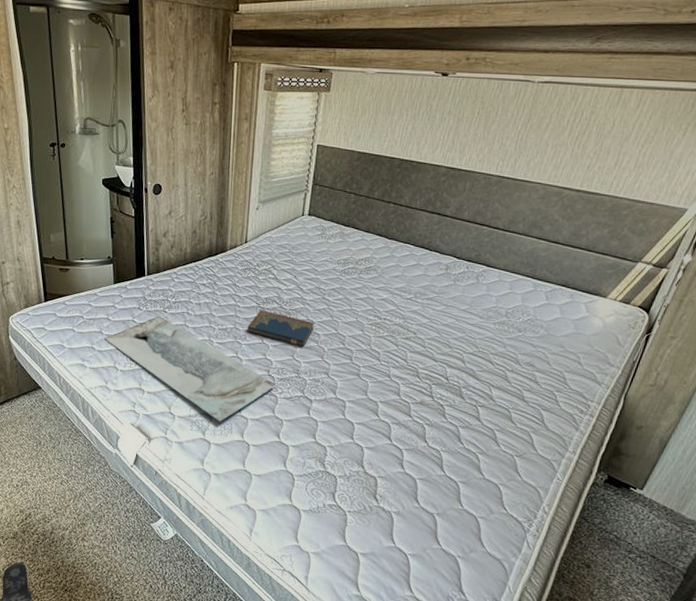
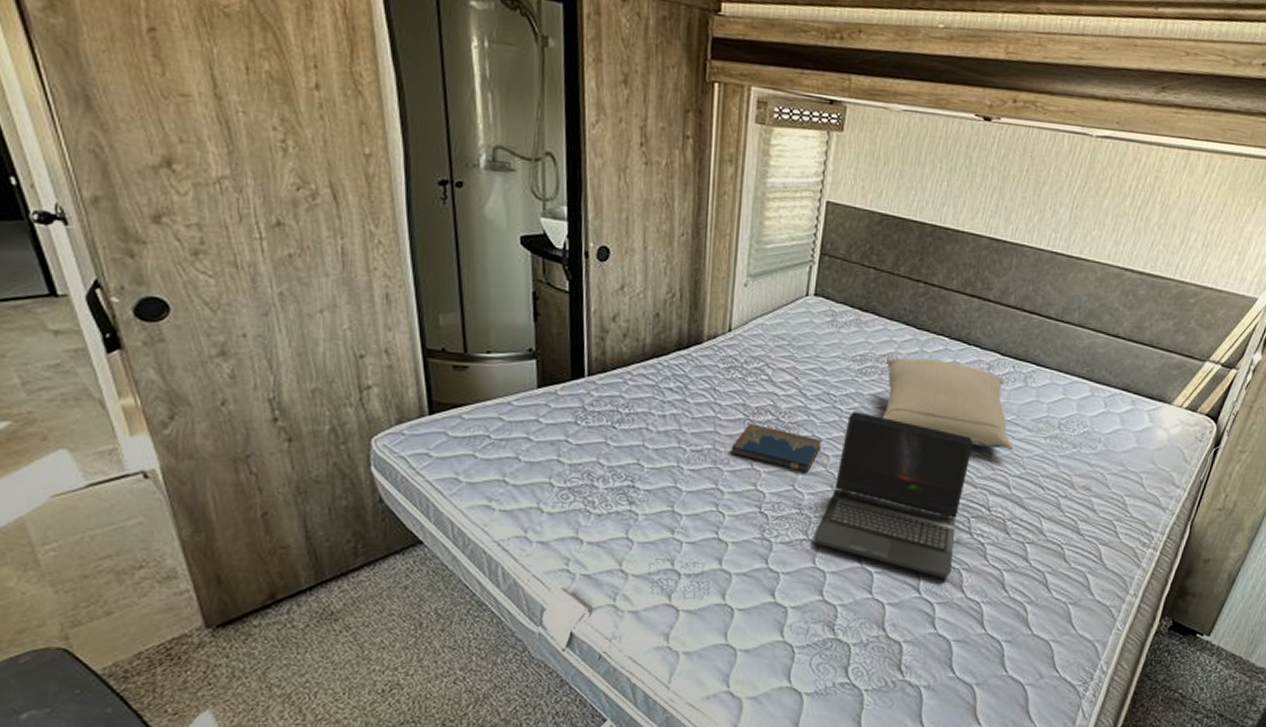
towel: present [104,316,276,422] -> none [523,434,770,579]
laptop computer: none [309,302,434,431] -> present [815,412,973,579]
pillow: none [361,261,467,332] -> present [882,358,1013,450]

